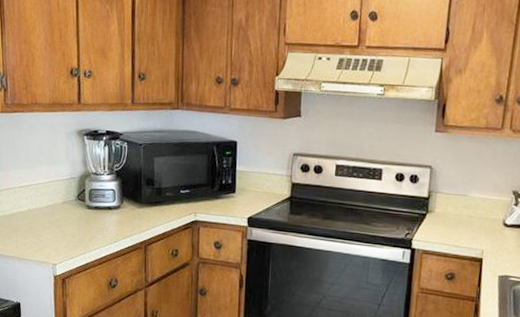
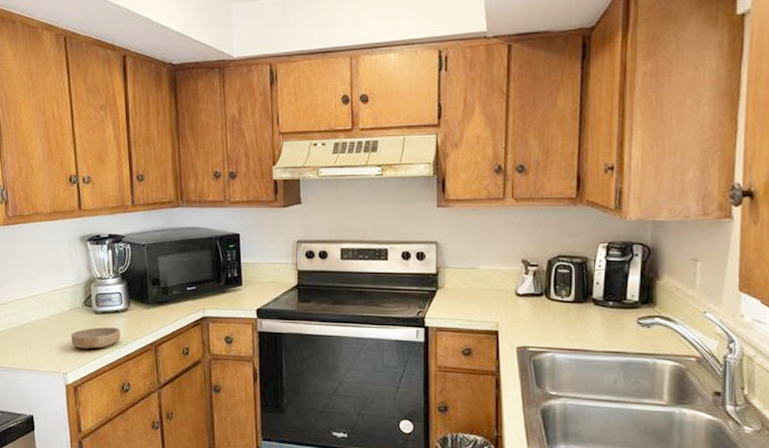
bowl: none [62,222,112,243] -> present [71,327,121,349]

